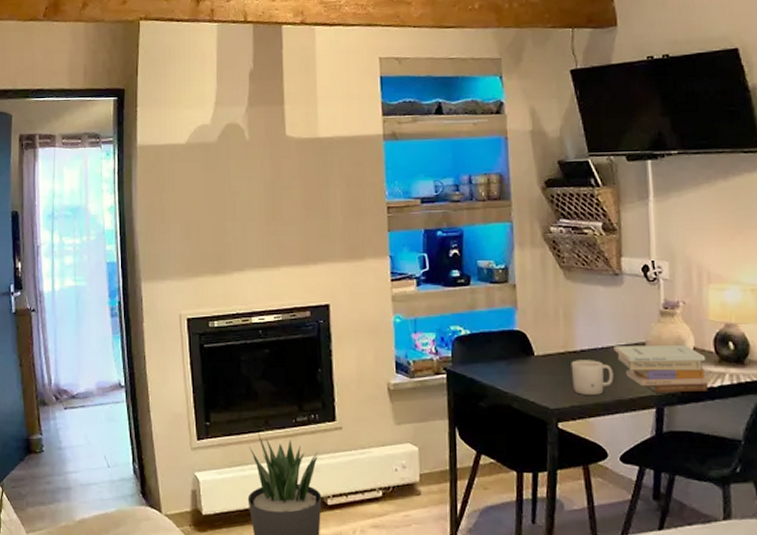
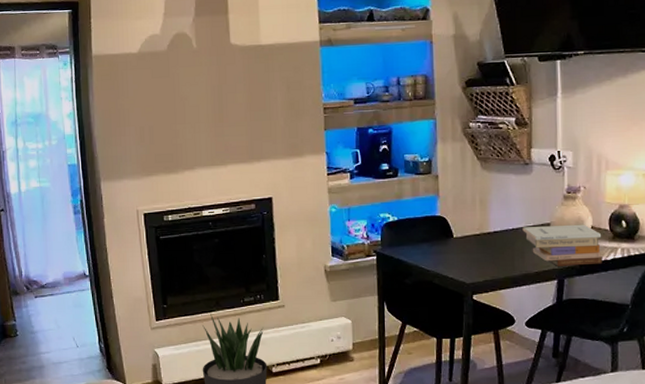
mug: present [571,360,614,395] -> none [485,240,522,270]

